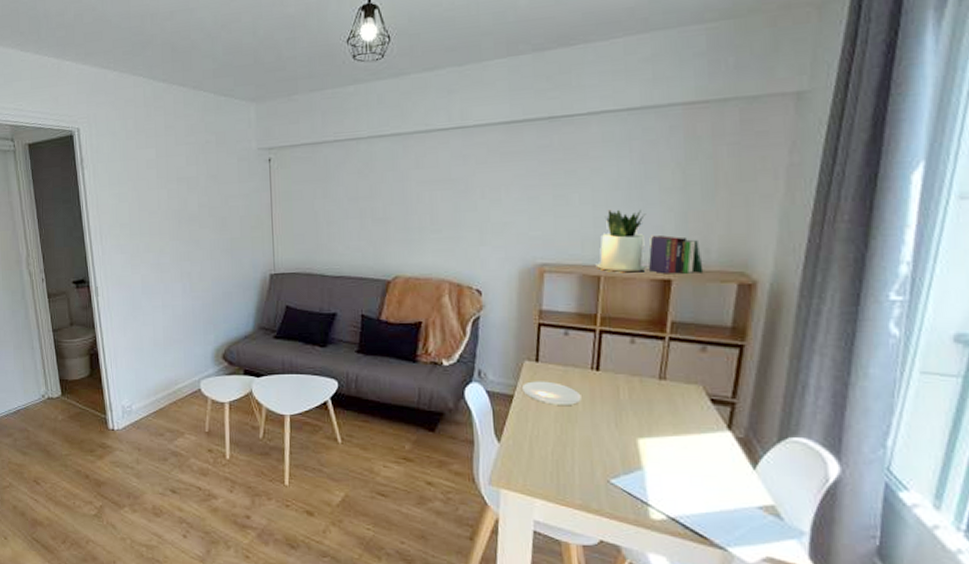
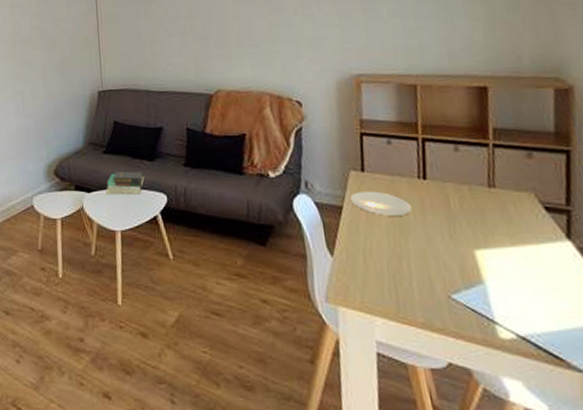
books: none [276,356,316,380] -> present [106,171,145,195]
planter: present [595,209,646,273] -> none [410,20,461,81]
books: present [649,235,704,274] -> none [461,44,518,82]

